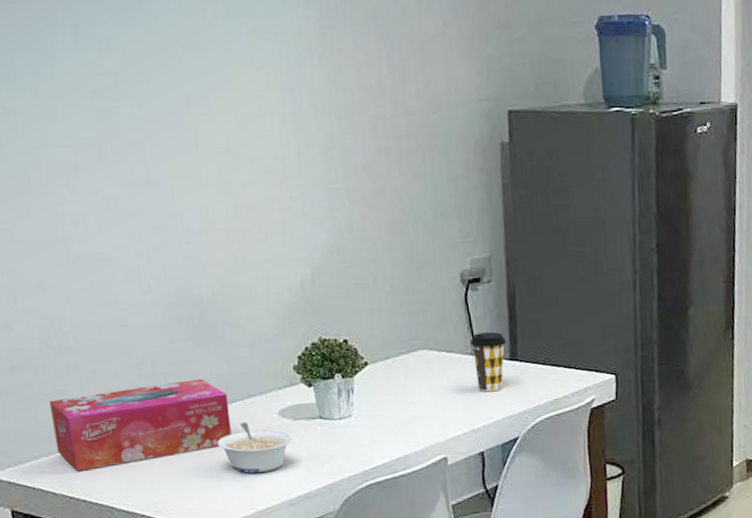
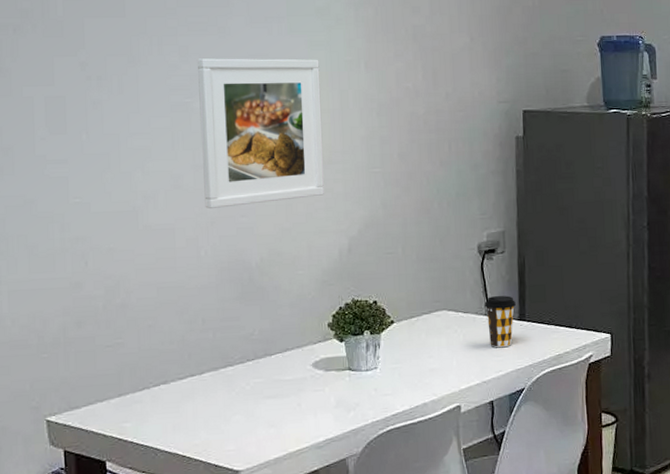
tissue box: present [49,379,232,472] -> none [108,334,269,416]
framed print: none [121,51,280,234] -> present [198,58,325,208]
legume: present [217,422,292,473] -> none [256,372,323,419]

